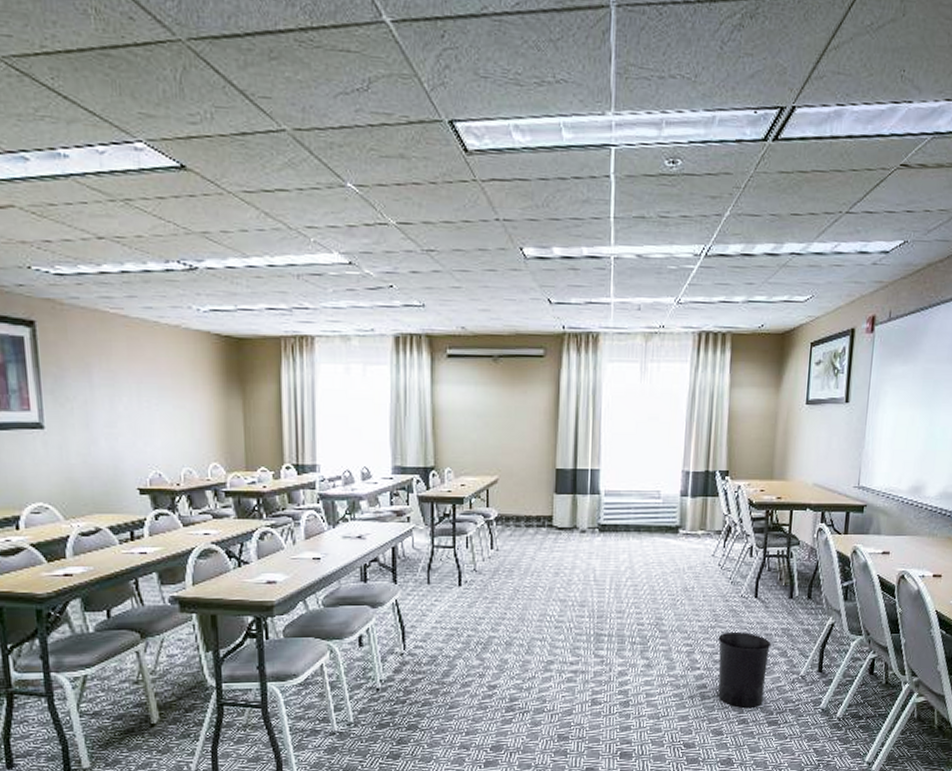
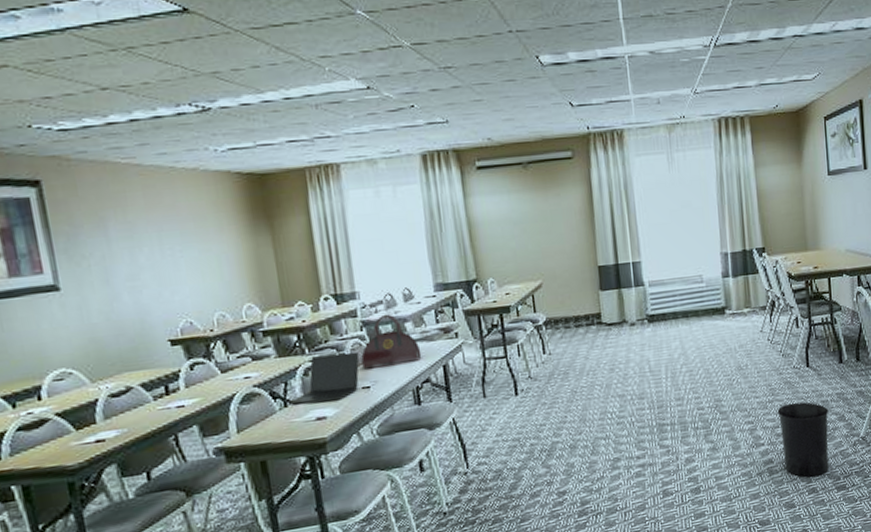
laptop: none [243,522,313,567] -> present [289,351,360,405]
handbag: none [315,490,373,541] -> present [361,314,422,370]

